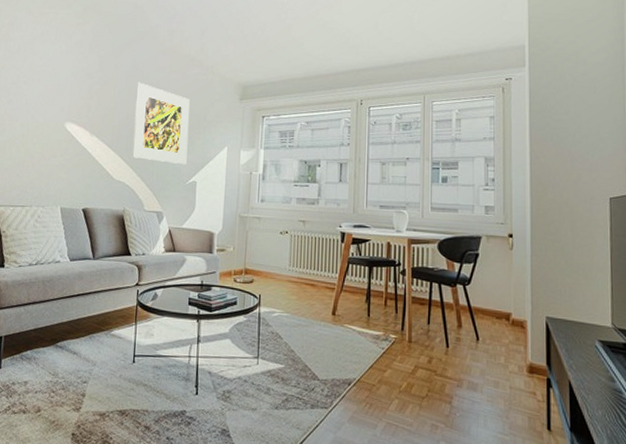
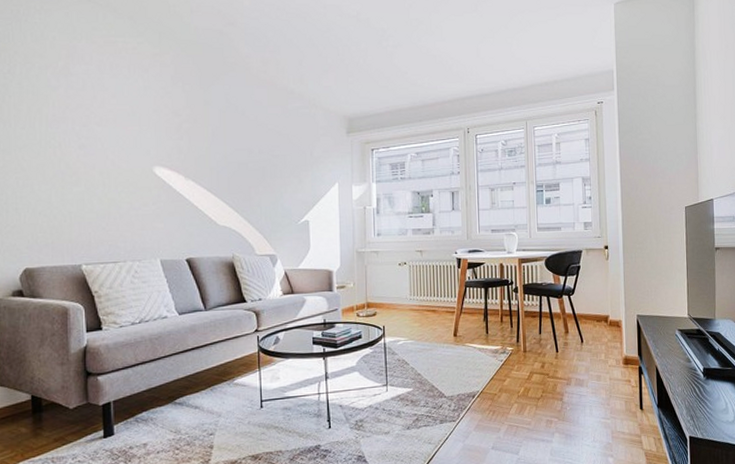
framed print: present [132,82,190,165] -> none [232,118,297,205]

